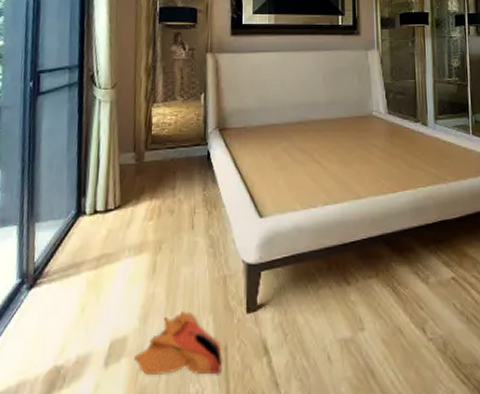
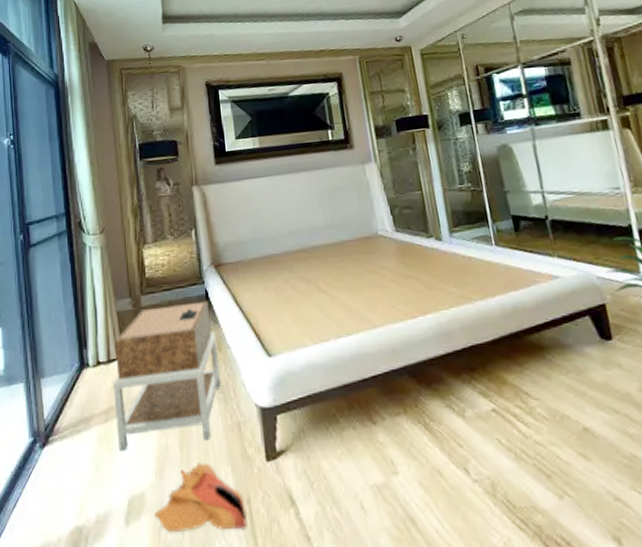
nightstand: none [106,161,213,297] -> present [113,301,222,452]

